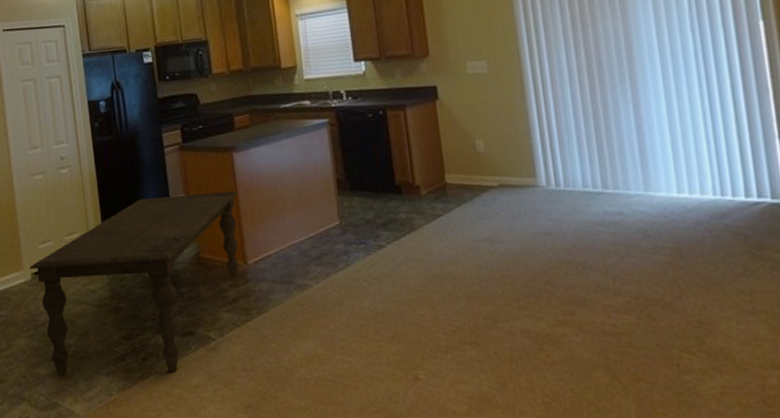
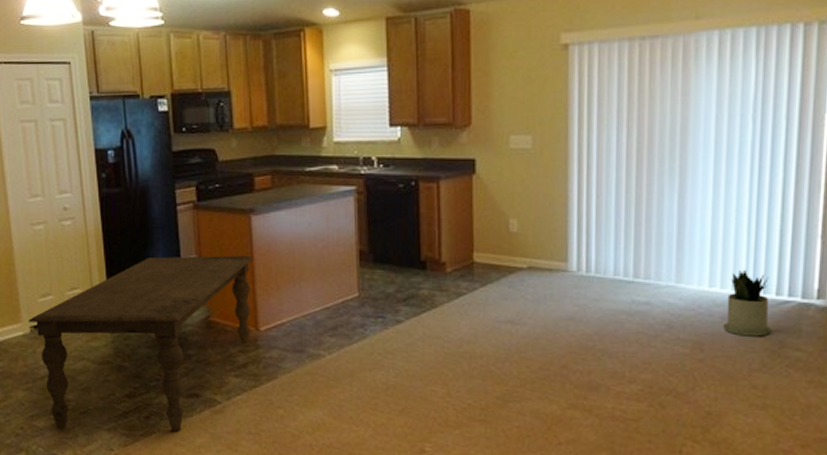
planter: none [697,173,748,241] -> present [722,269,772,337]

